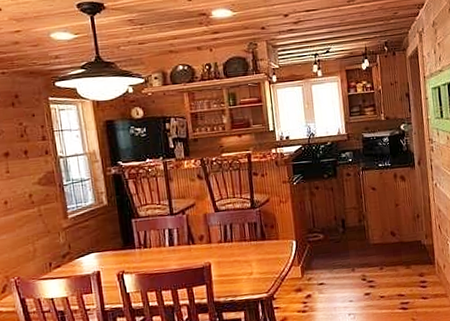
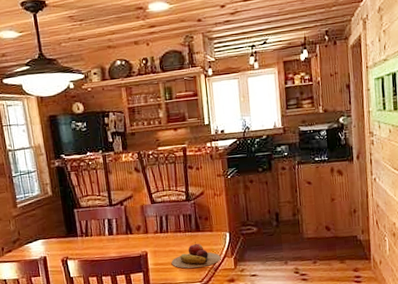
fruit: none [236,251,288,279] -> present [171,242,221,269]

